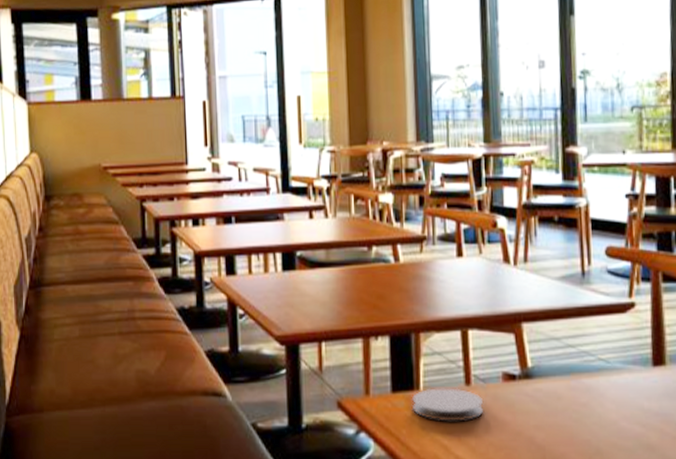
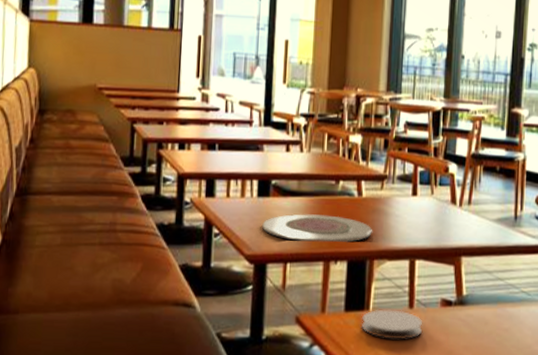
plate: none [290,285,415,317] -> present [262,214,372,243]

